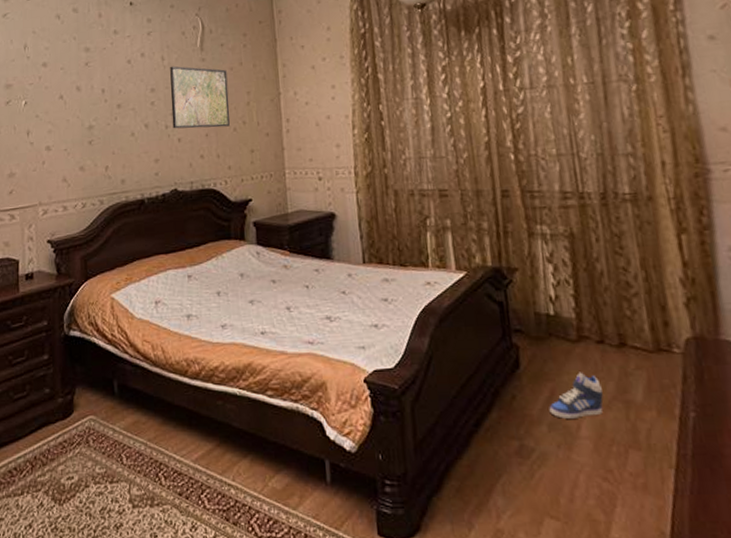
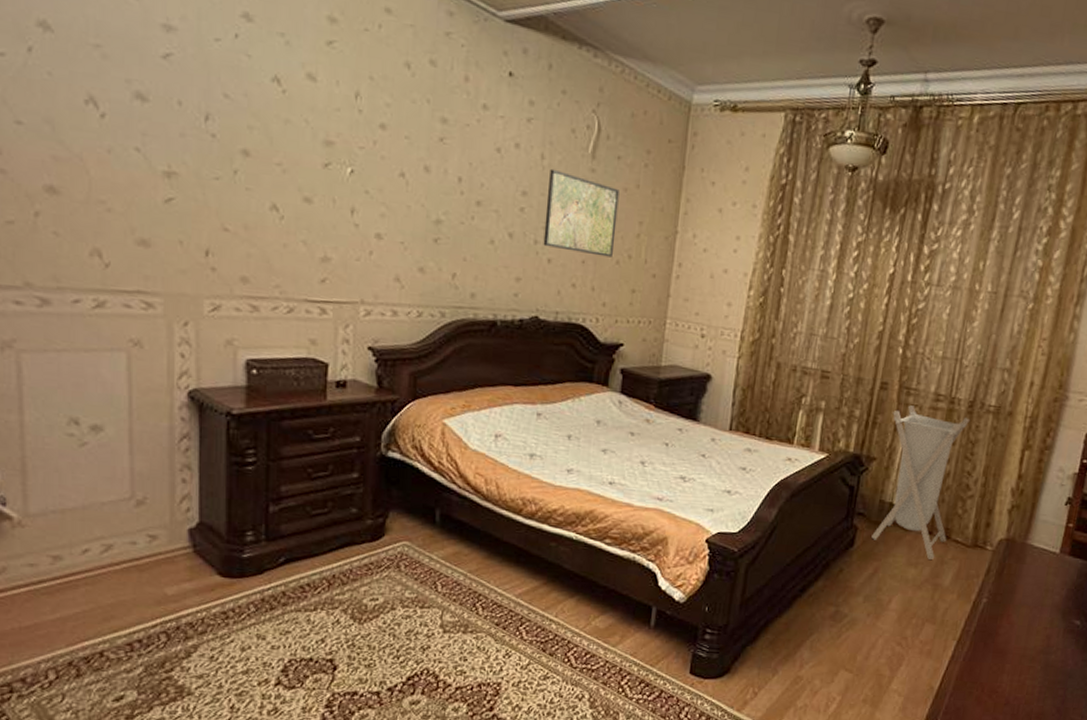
laundry hamper: none [522,208,624,372] -> present [871,405,971,560]
sneaker: present [549,372,604,419] -> none [869,556,919,594]

